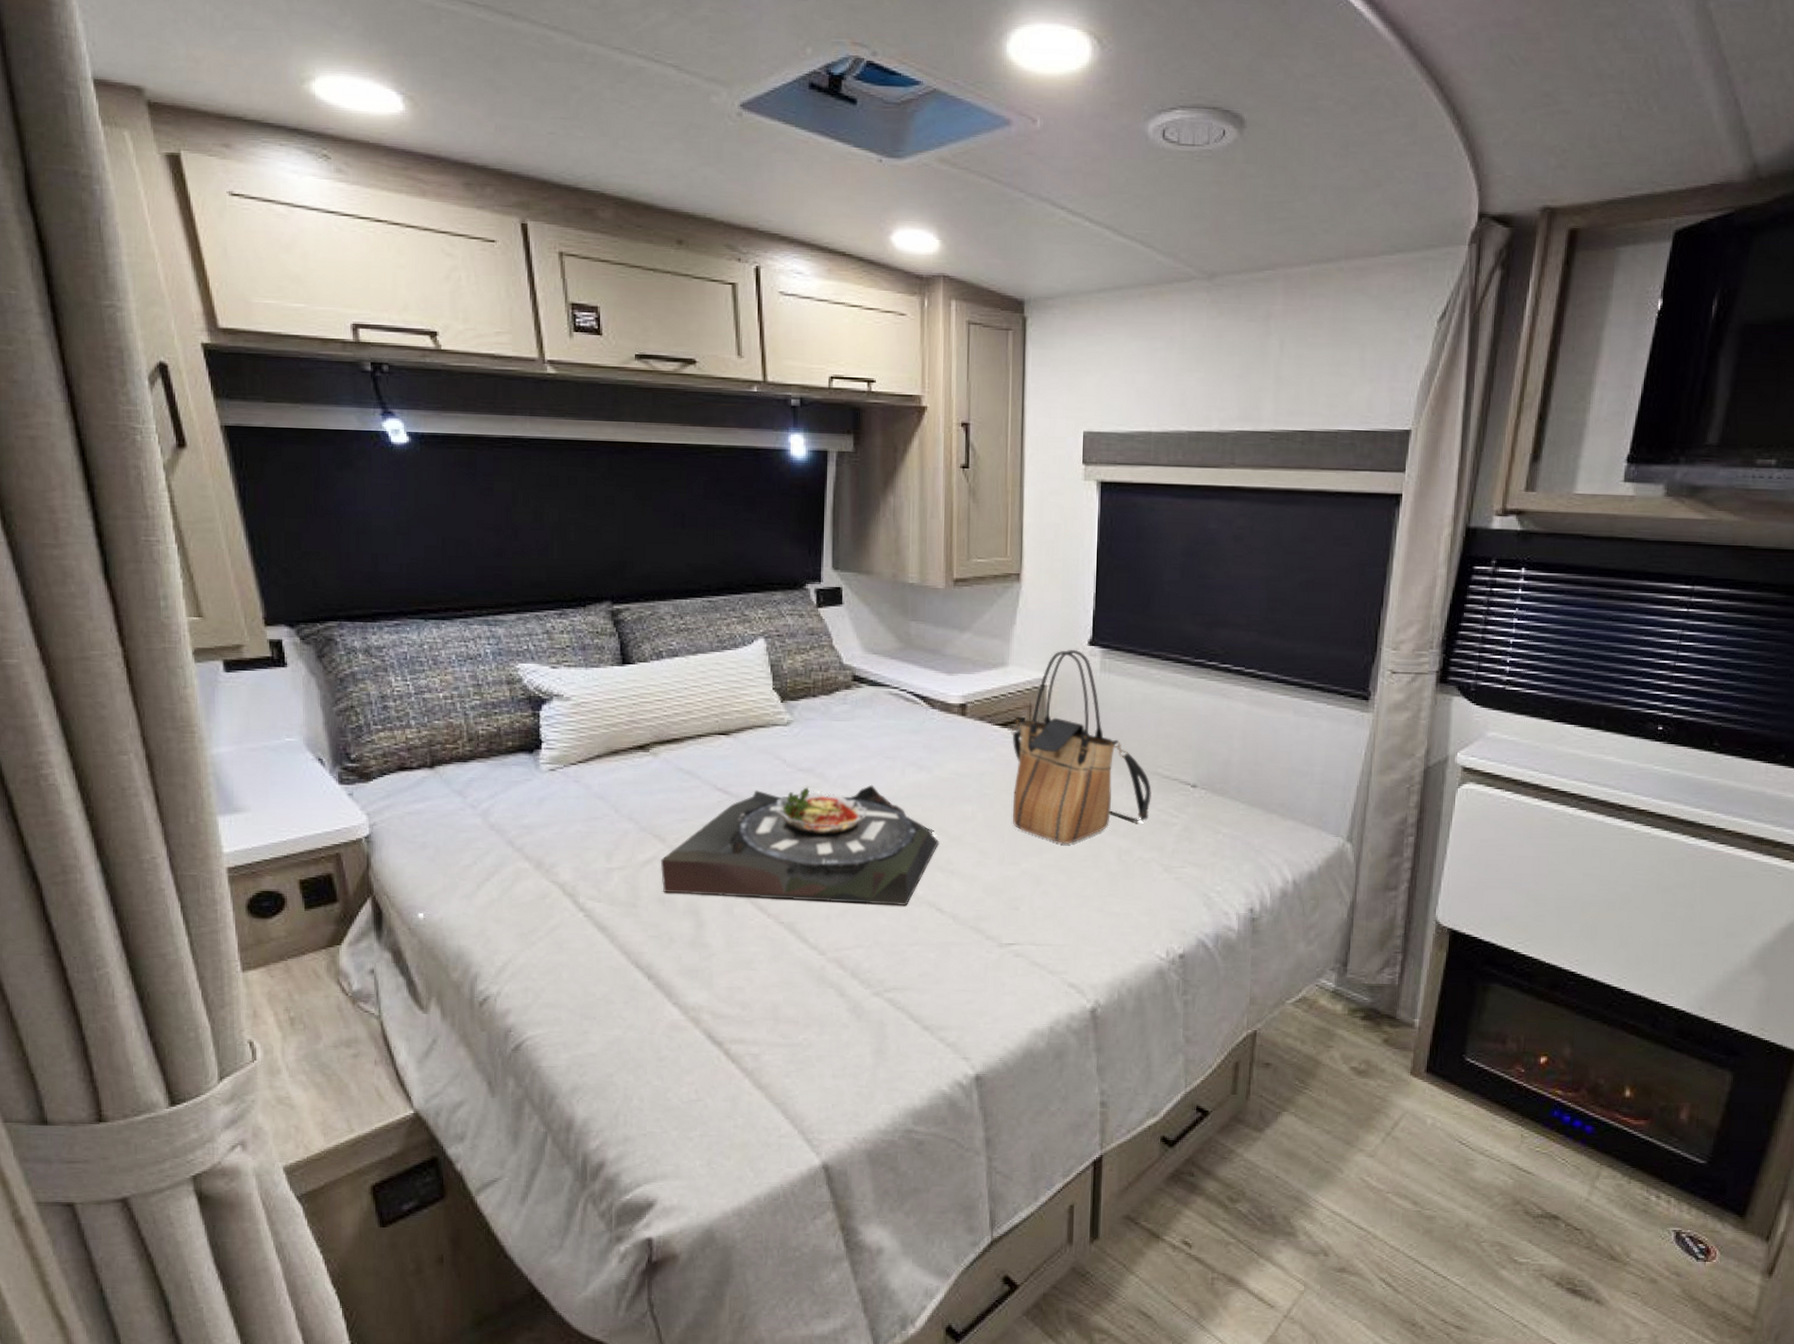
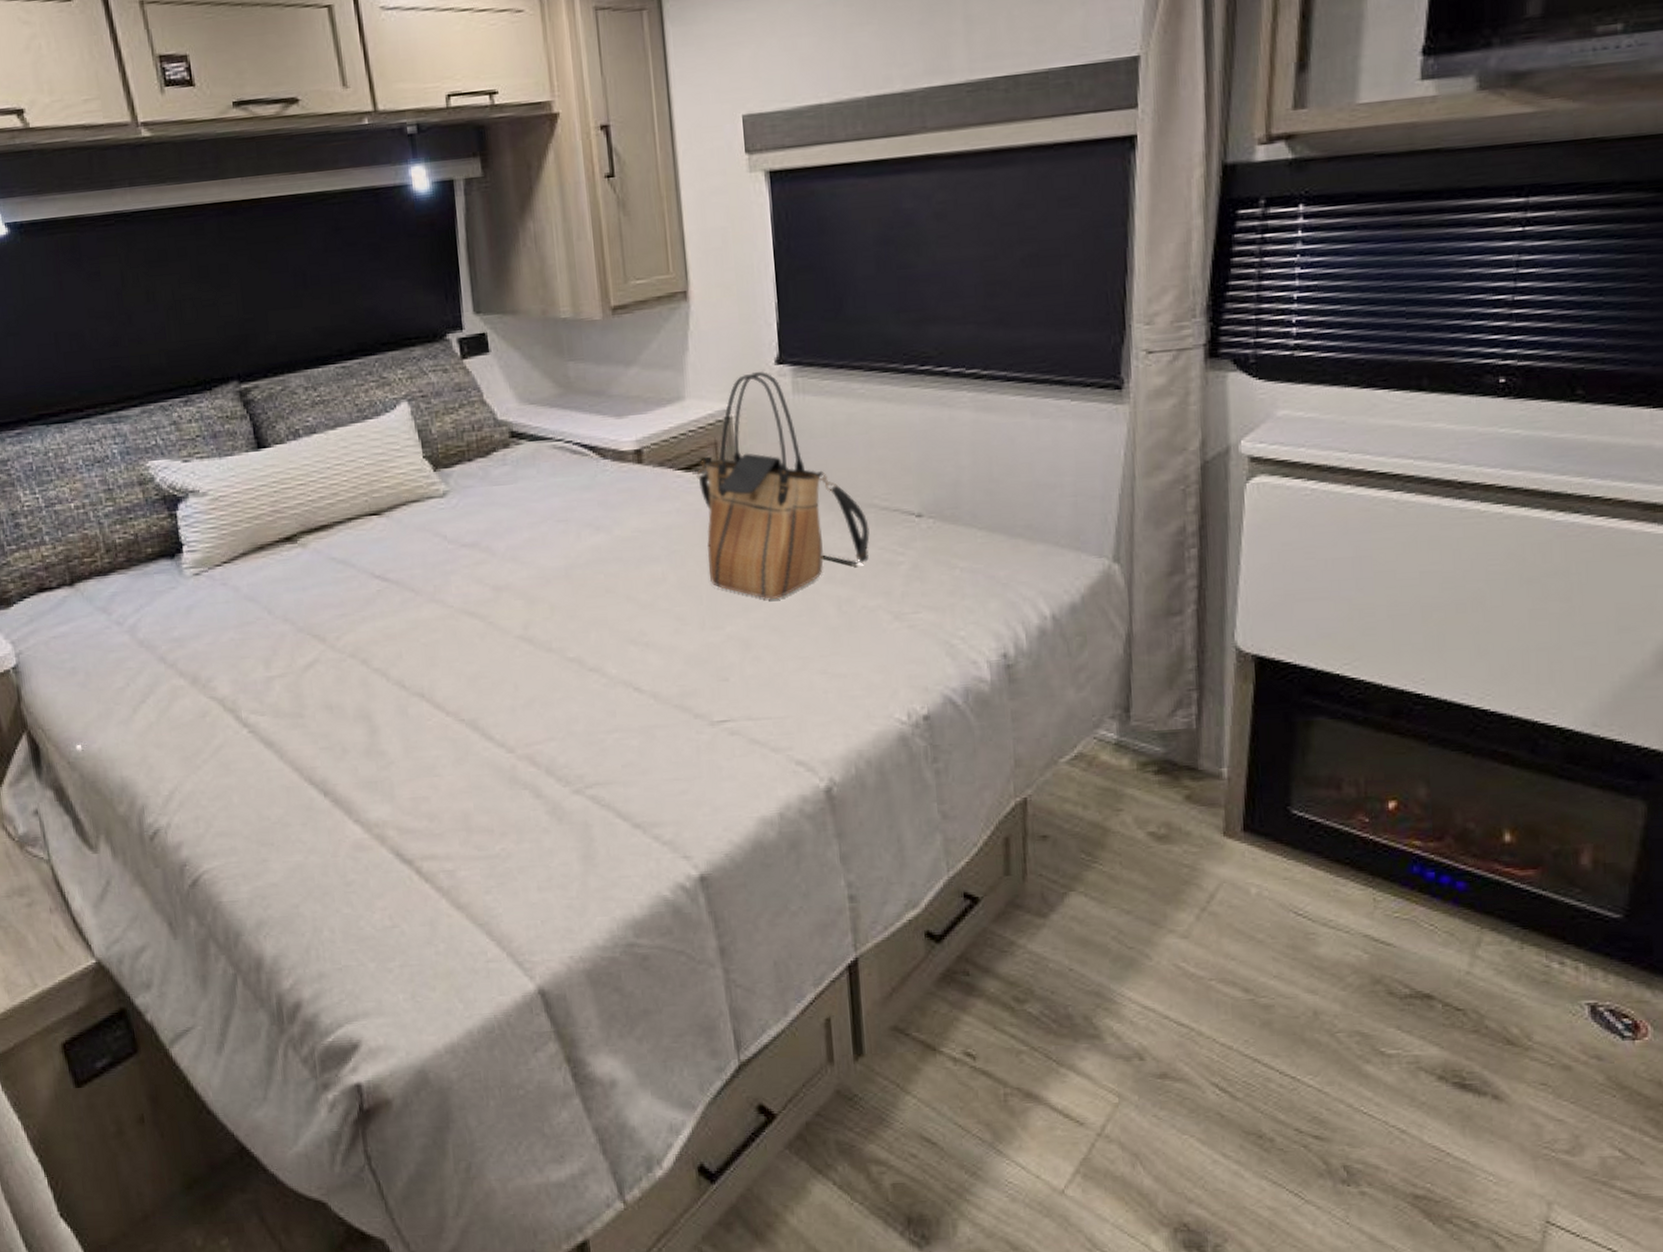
serving tray: present [660,784,940,906] -> none [322,553,629,699]

